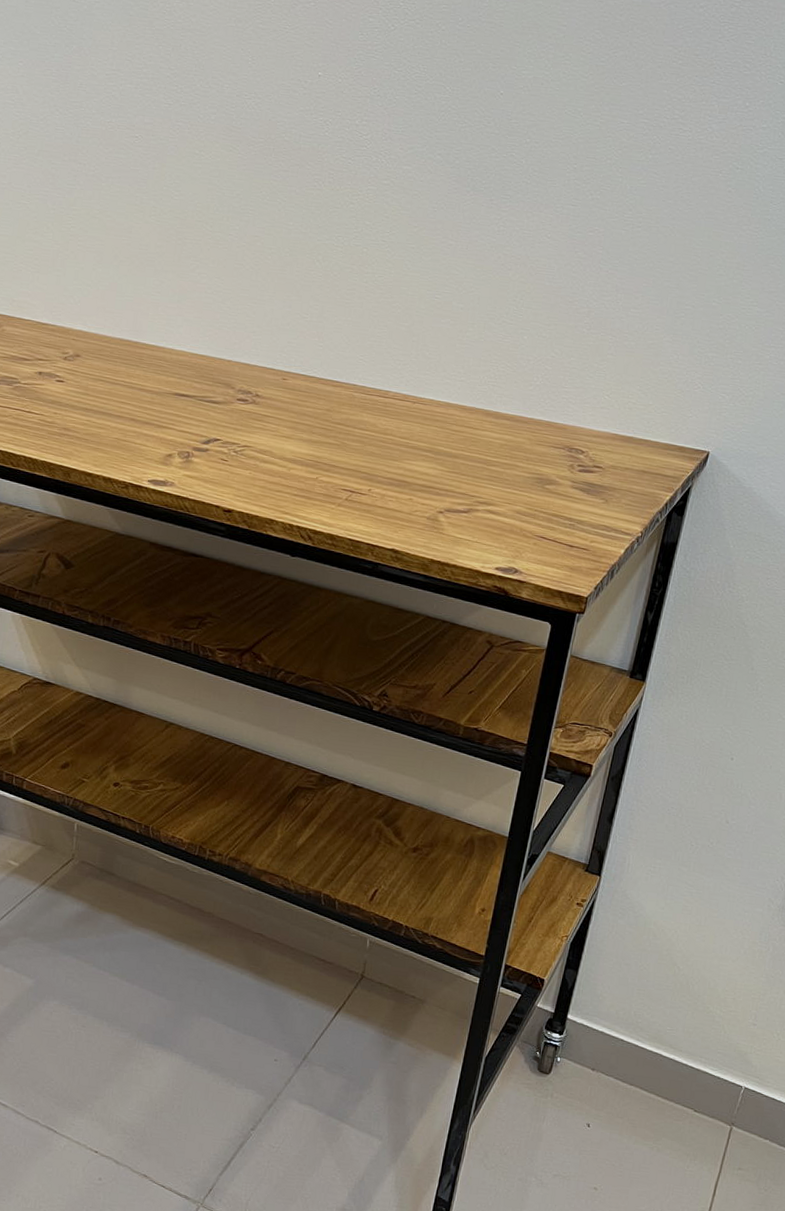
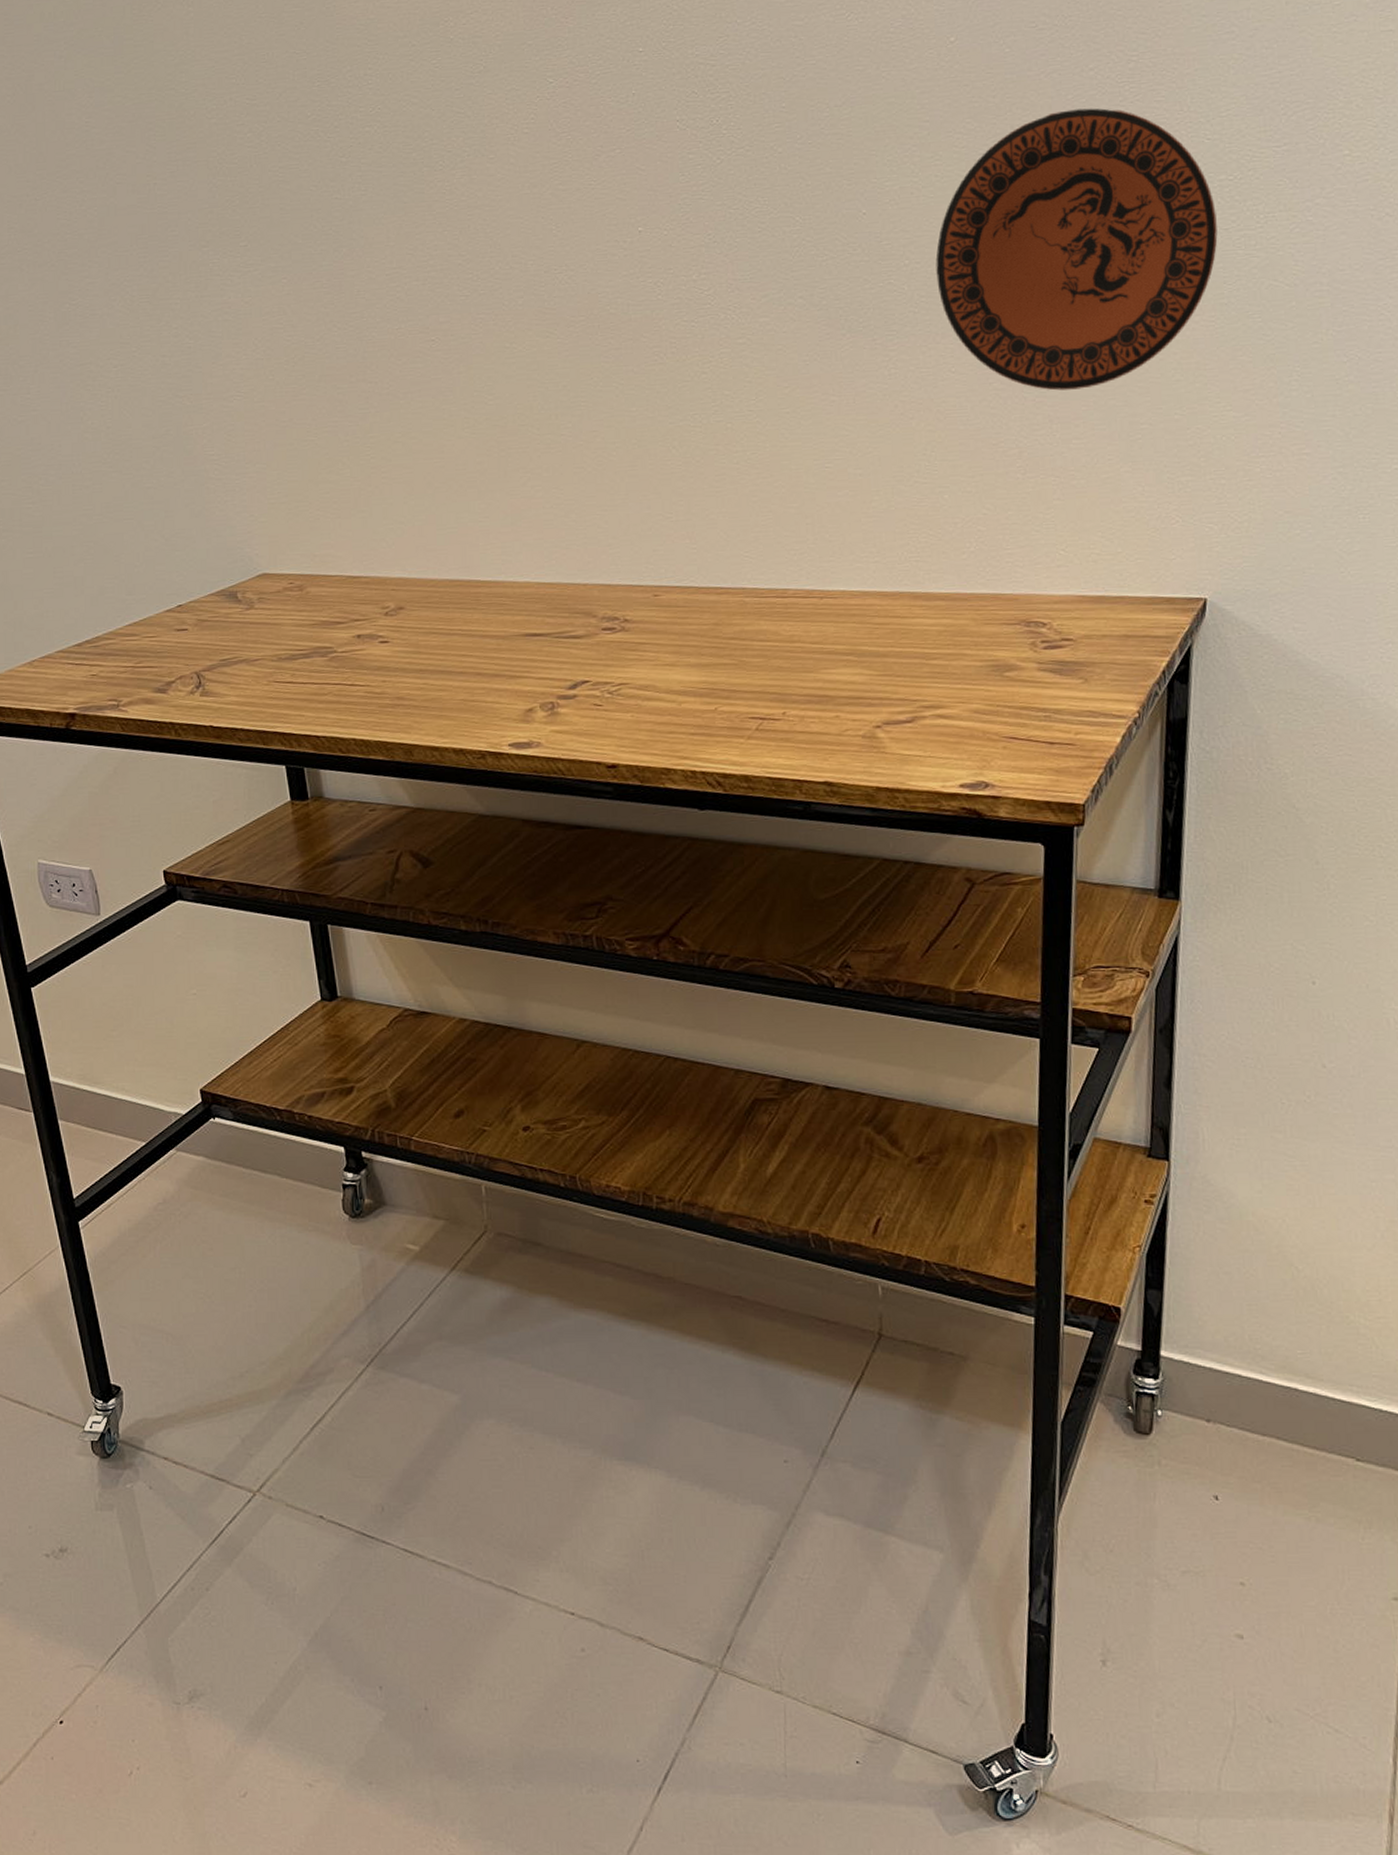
decorative plate: none [548,37,776,269] -> present [935,108,1218,391]

